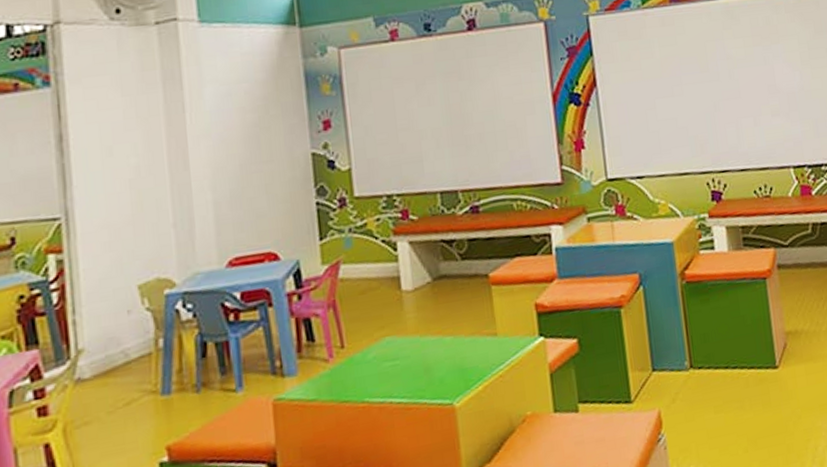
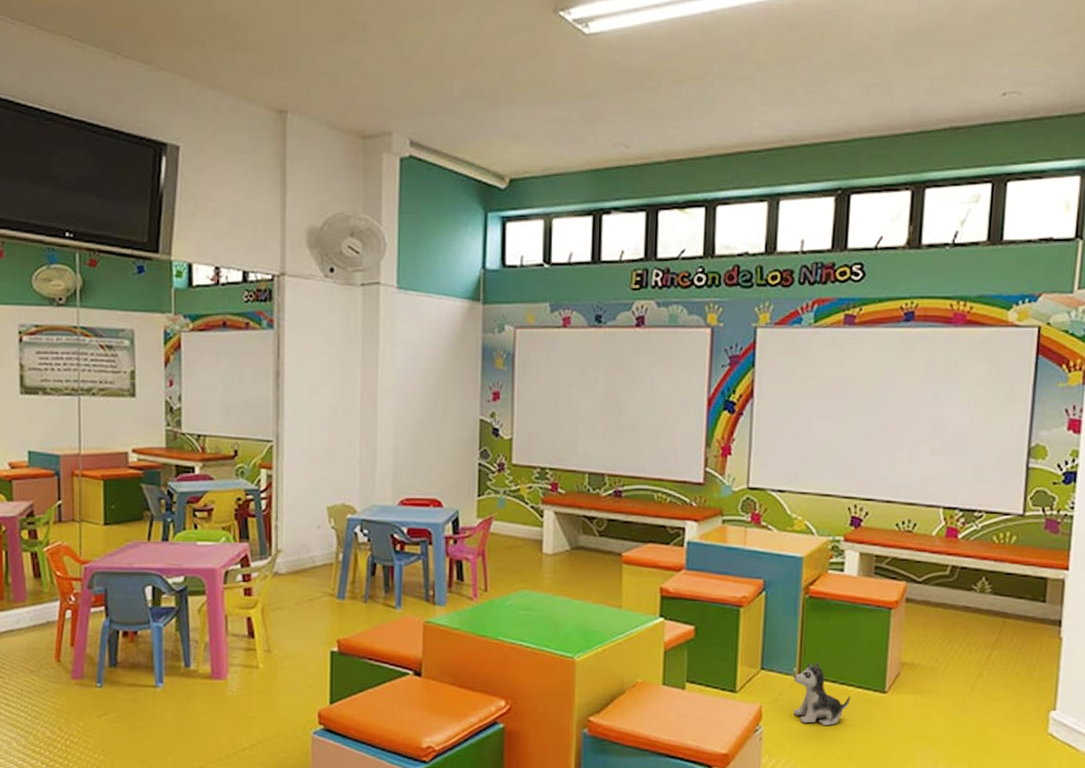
plush toy: none [686,350,746,421] -> present [793,661,851,726]

